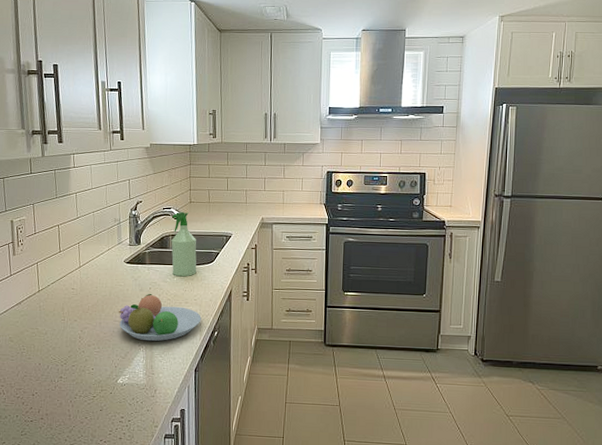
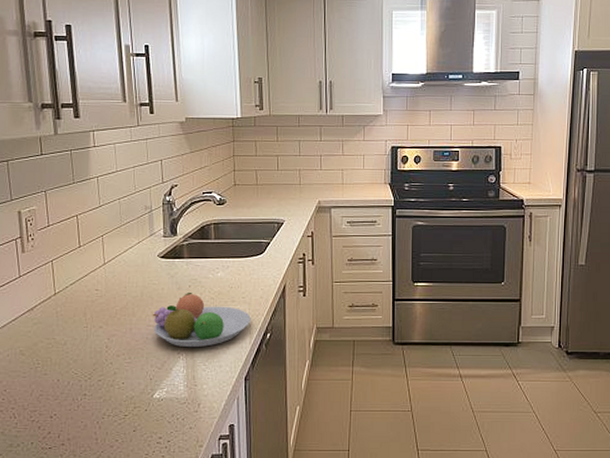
spray bottle: present [171,212,197,277] -> none [213,196,245,272]

